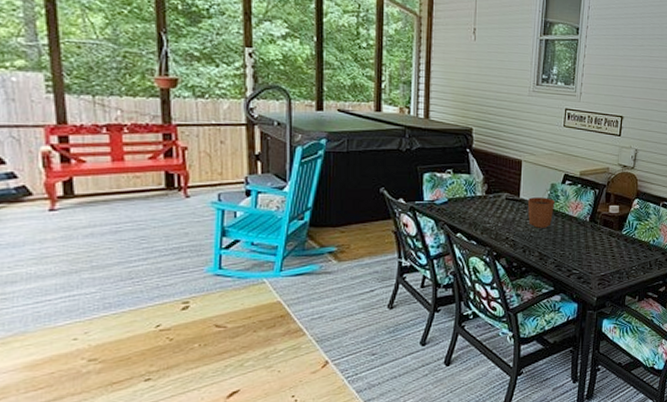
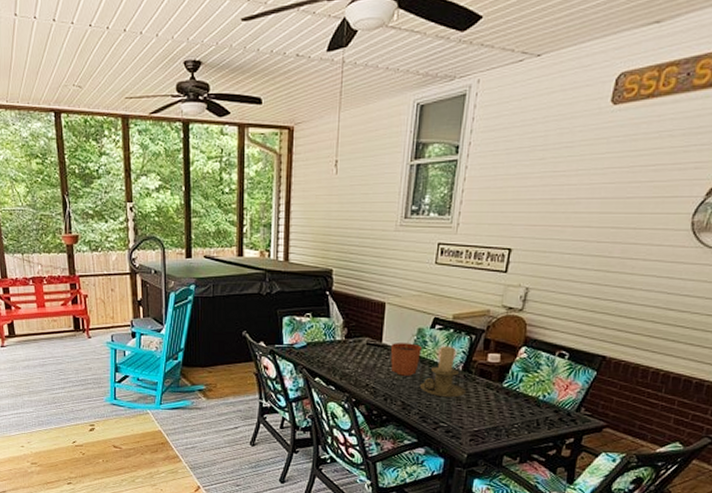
candle holder: none [554,200,593,247] -> present [419,347,466,398]

